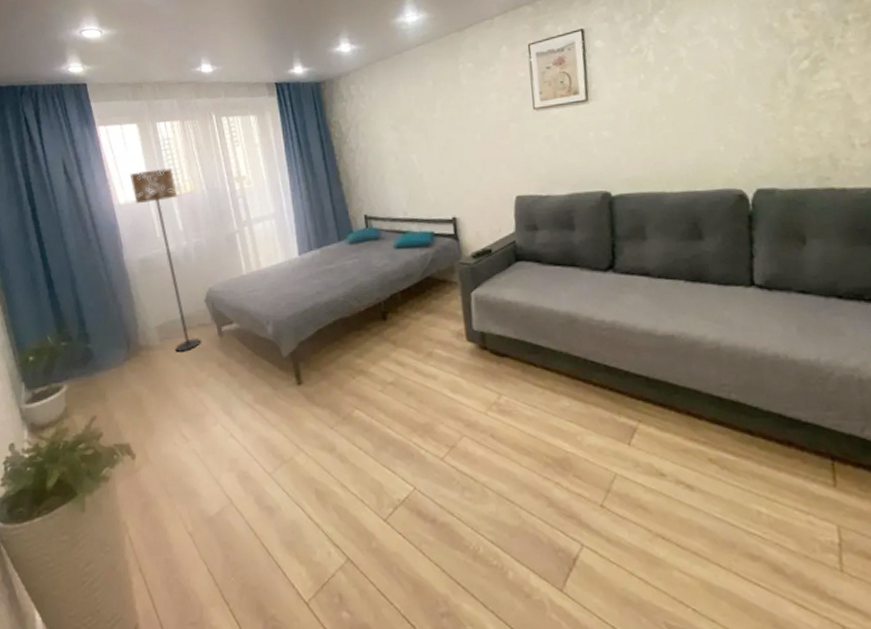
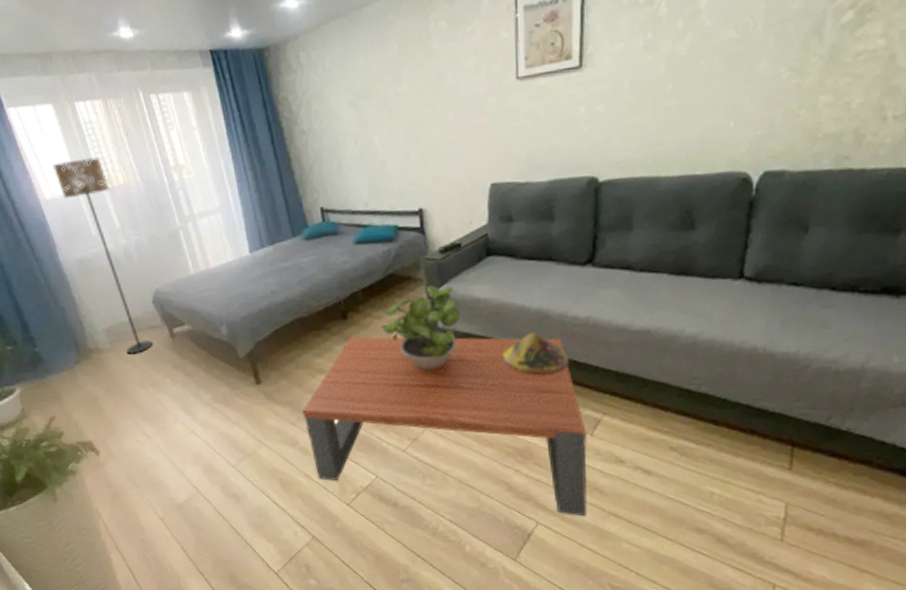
coffee table: none [341,338,633,539] -> present [302,337,587,517]
potted plant: none [419,287,494,372] -> present [381,284,461,370]
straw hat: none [534,335,601,380] -> present [501,332,570,376]

